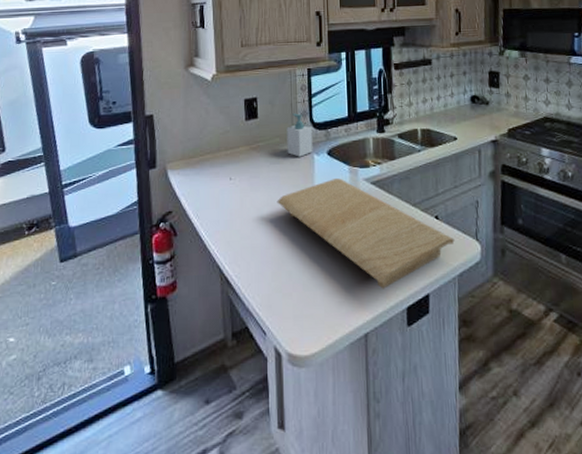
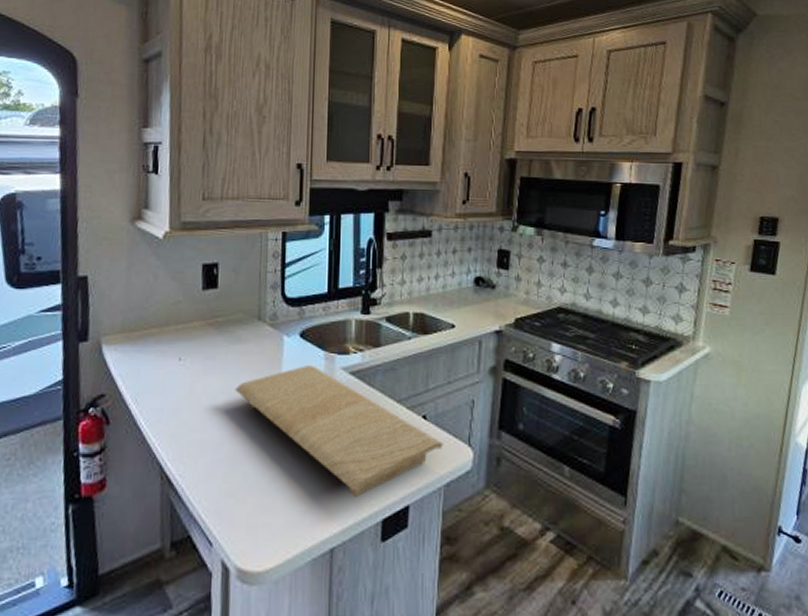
soap bottle: present [287,113,313,157] -> none [251,285,284,338]

